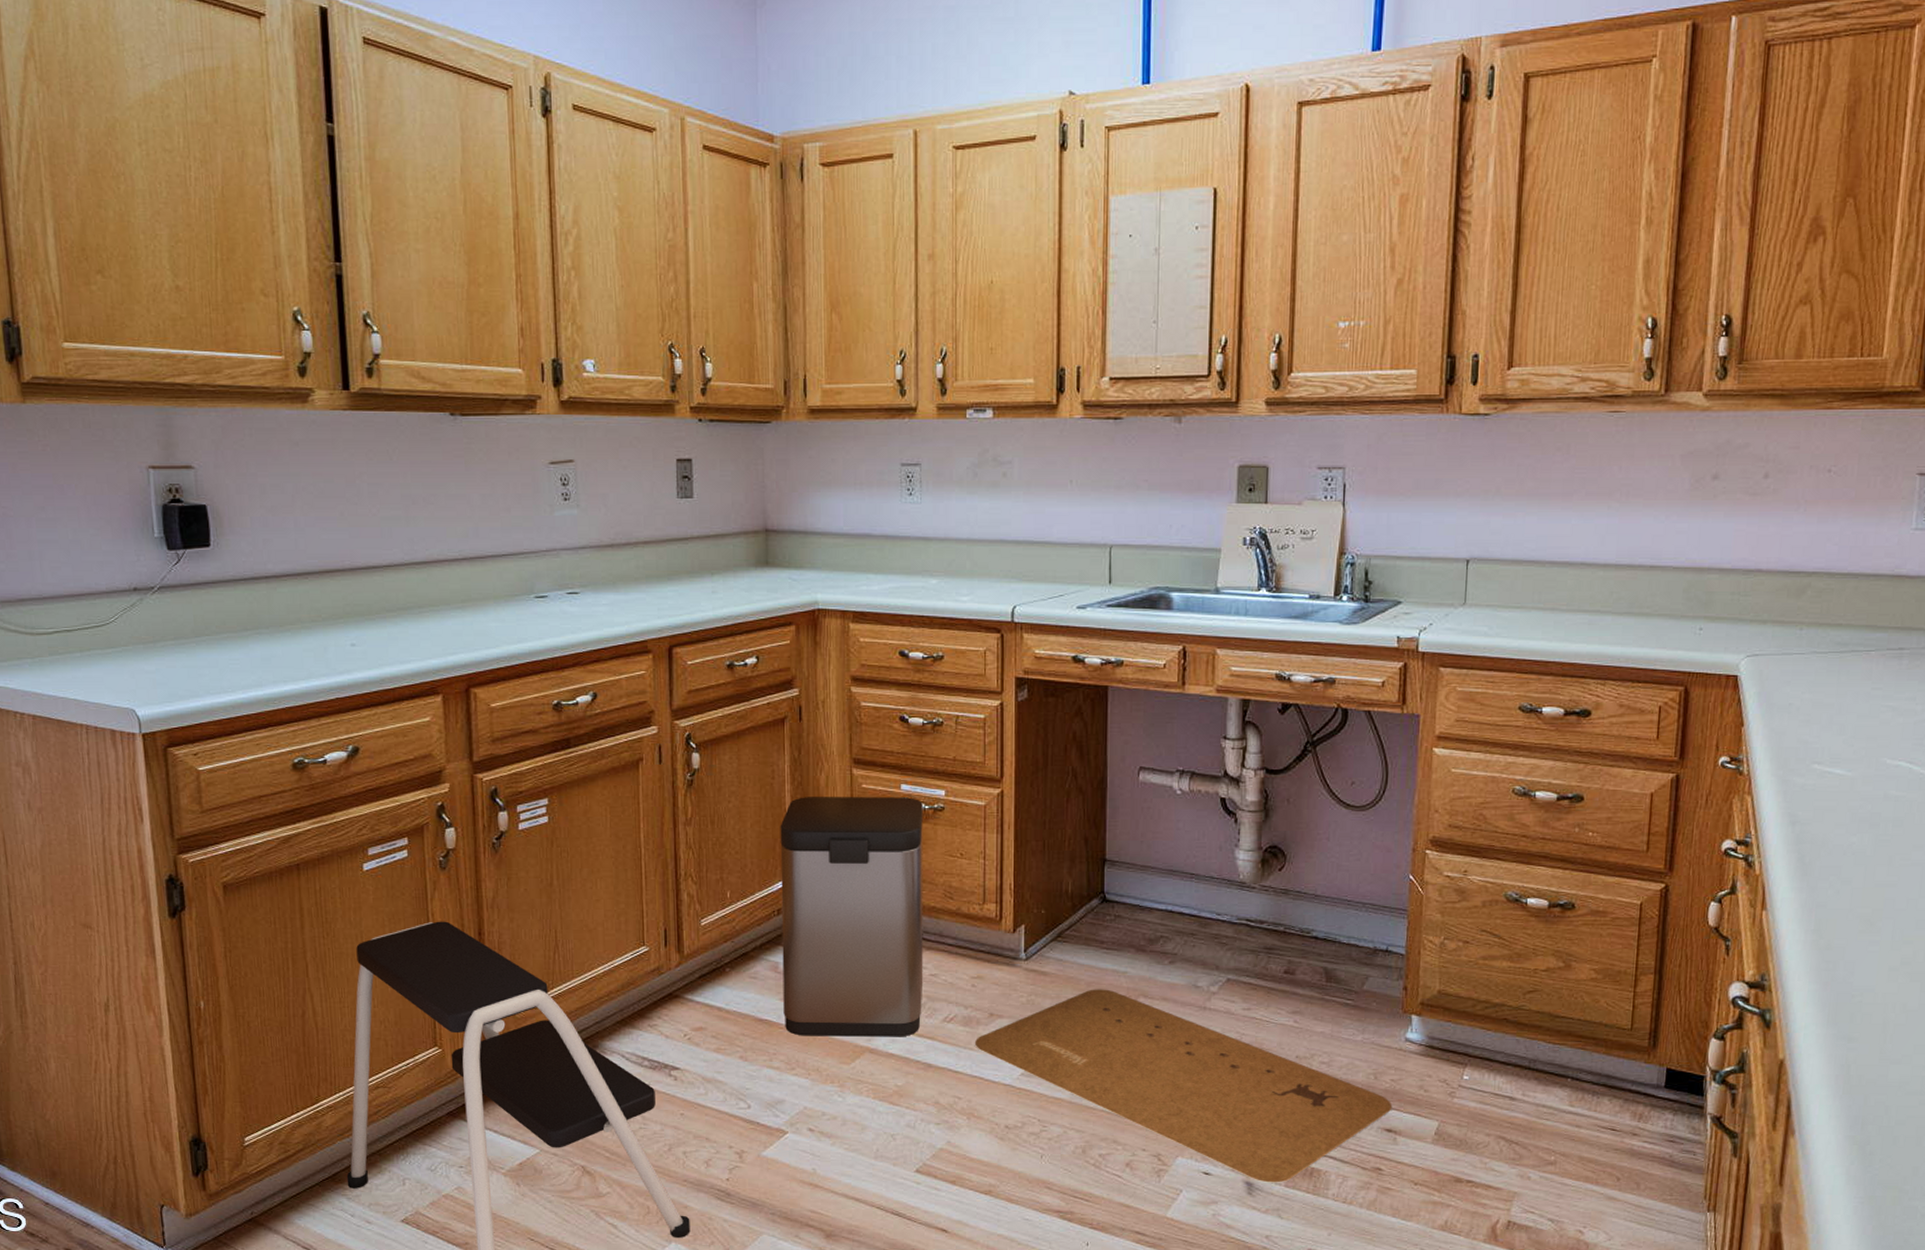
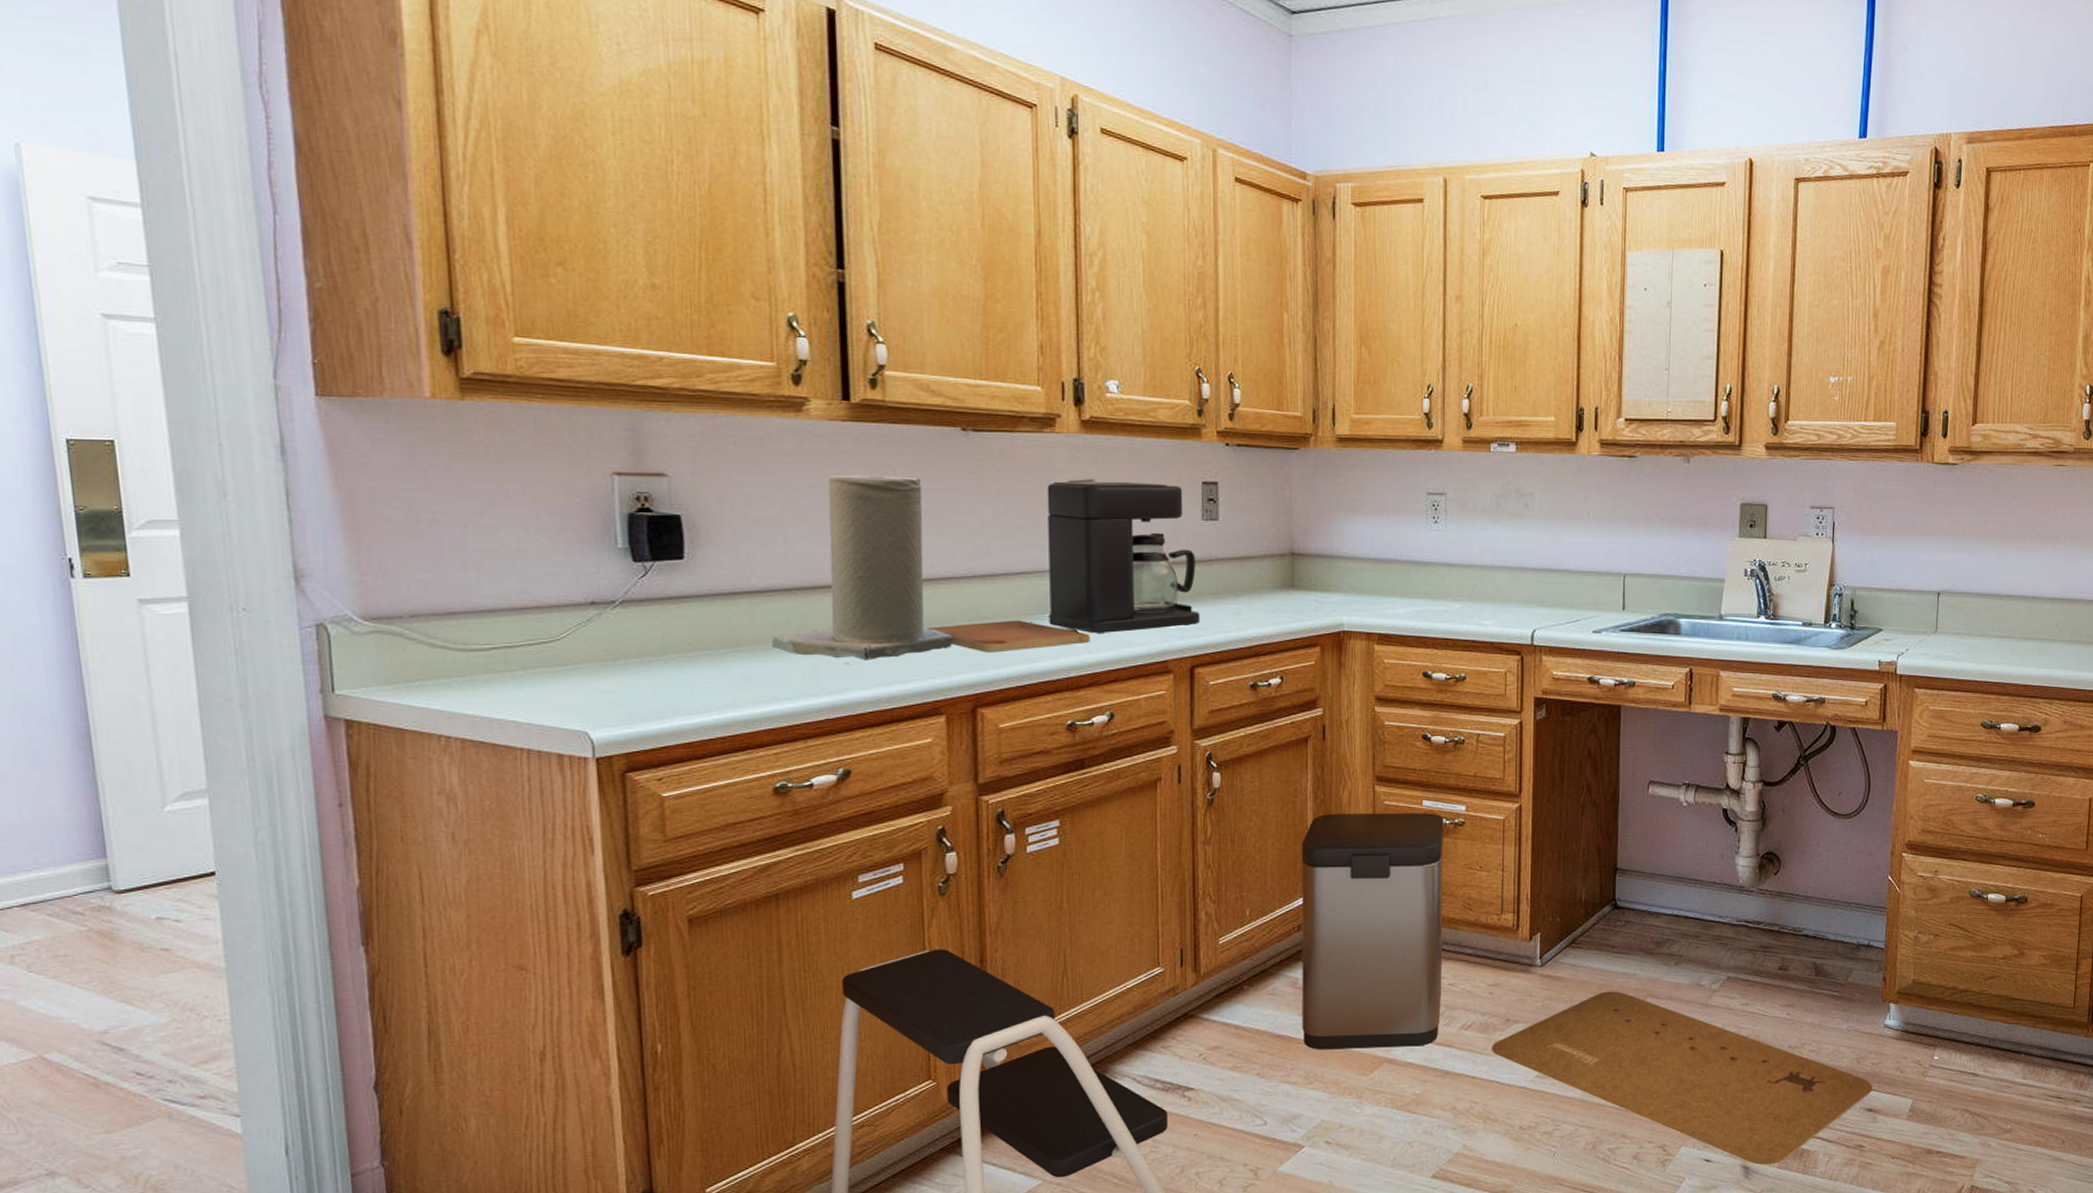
paper towel: none [287,462,447,642] -> present [772,474,953,660]
cutting board: none [422,601,573,633] -> present [926,620,1090,653]
coffee maker: none [530,461,678,614] -> present [1047,481,1201,634]

